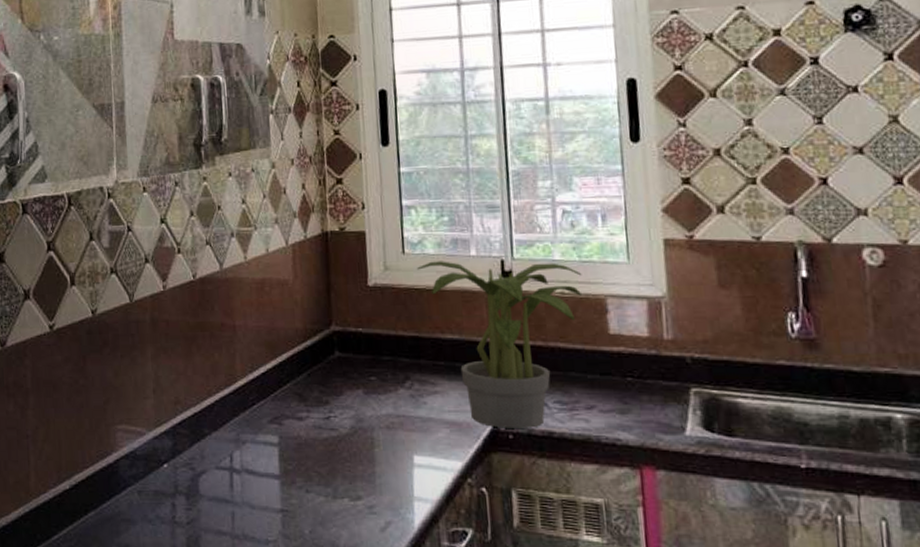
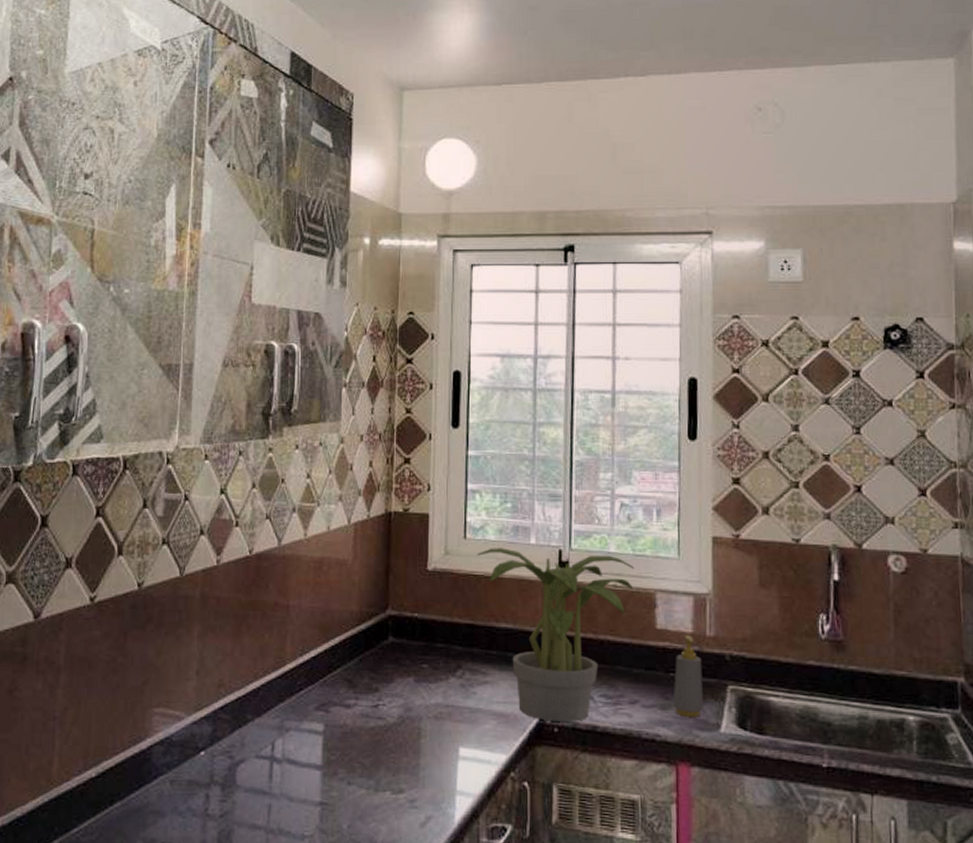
soap bottle: none [632,338,666,421] -> present [673,634,703,717]

